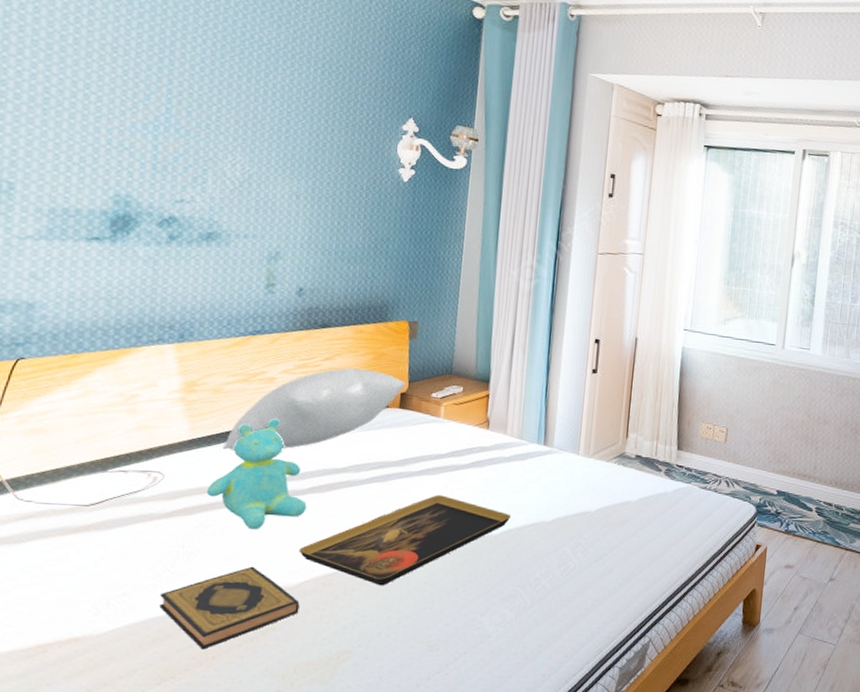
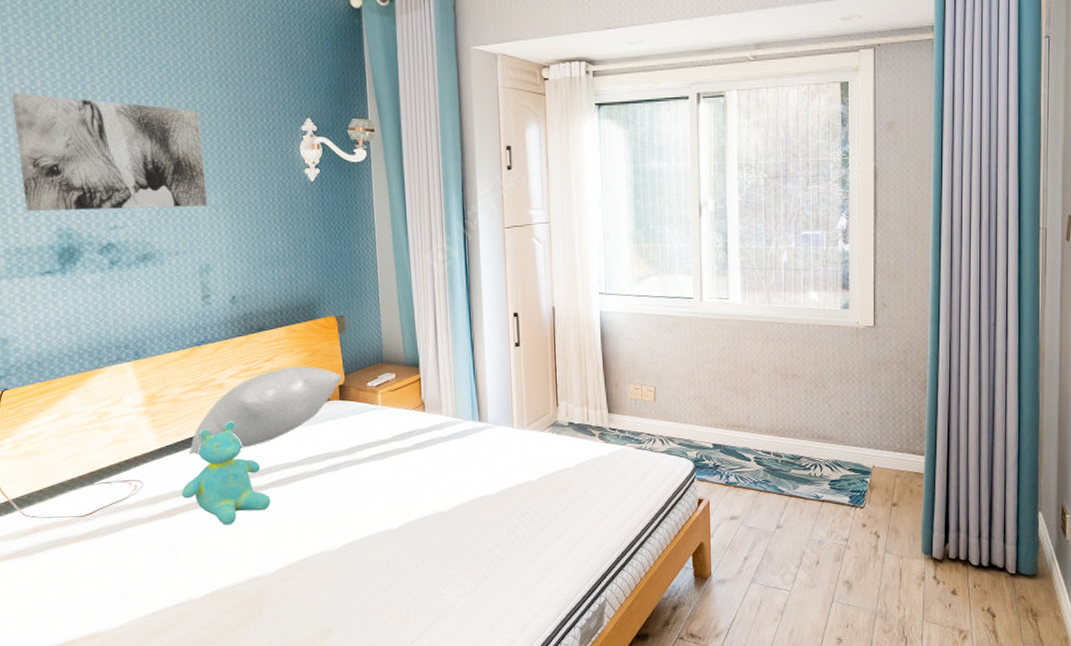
wall art: none [82,47,294,192] -> present [11,93,208,211]
hardback book: present [159,566,300,650] -> none [157,559,279,637]
decorative tray: present [298,495,512,586] -> none [270,478,458,568]

